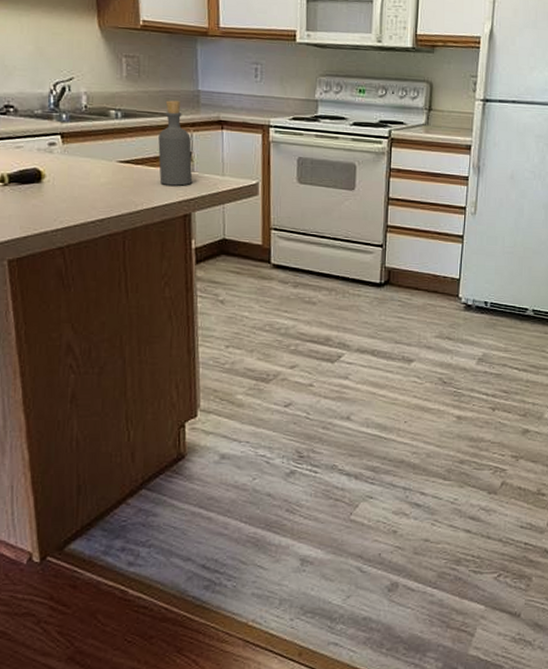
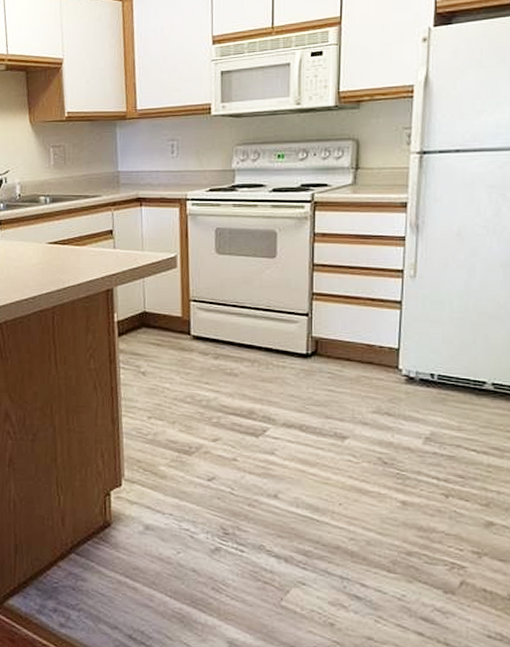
bottle: present [158,100,192,186] -> none [82,183,114,262]

